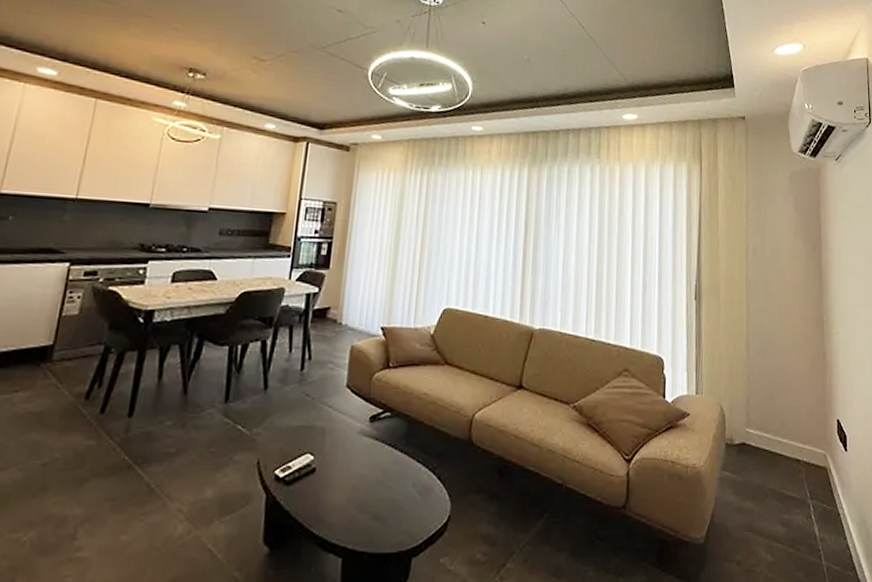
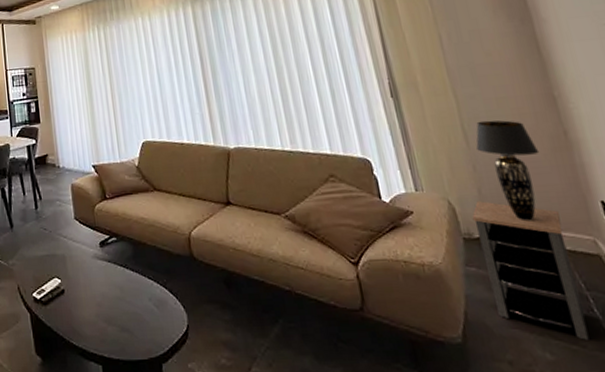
side table: none [737,409,805,544] -> present [472,201,589,340]
table lamp: none [754,334,802,432] -> present [476,120,540,222]

